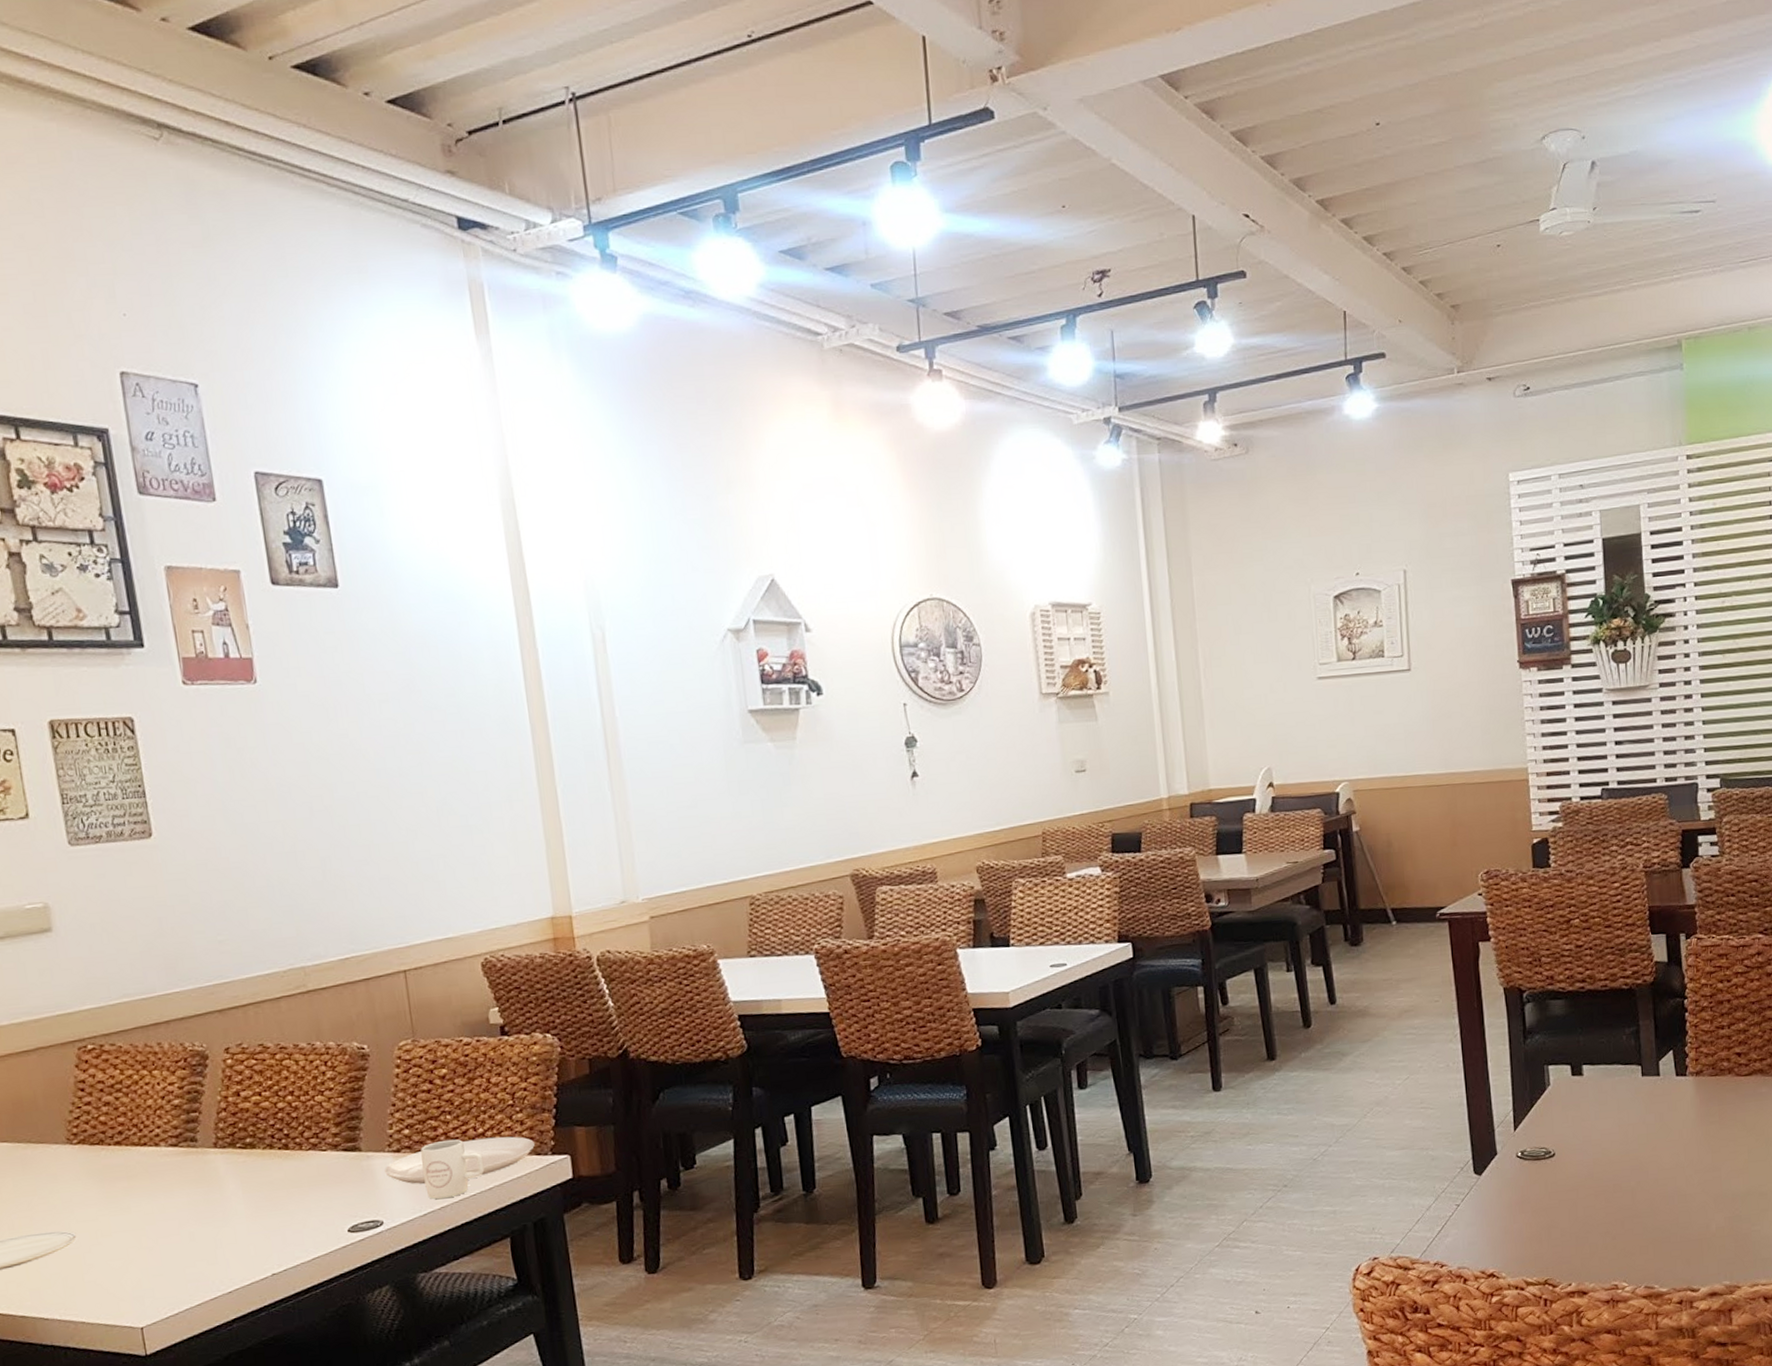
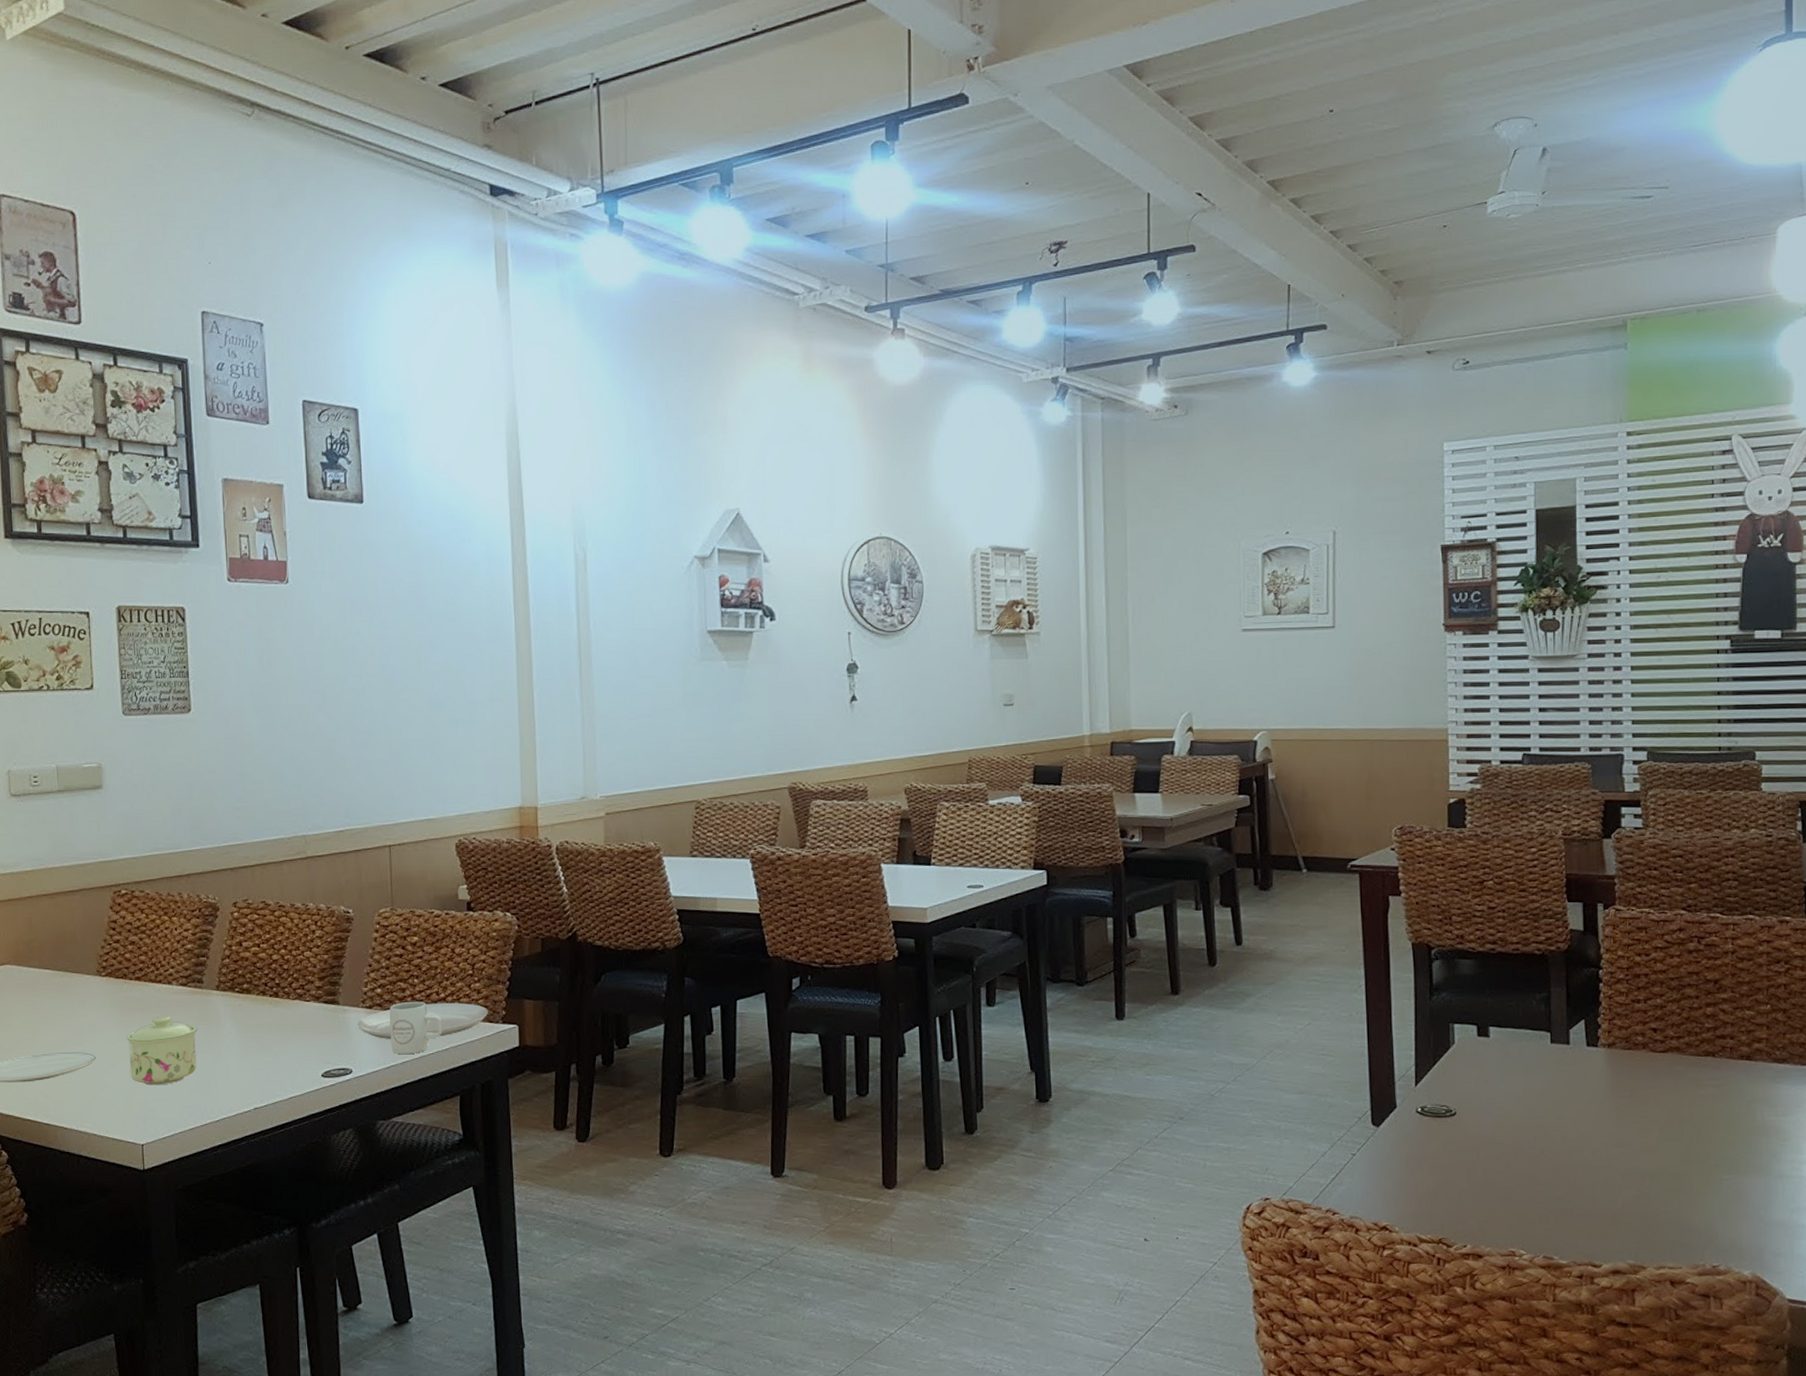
sugar bowl: none [109,1181,199,1262] -> present [126,1015,198,1086]

